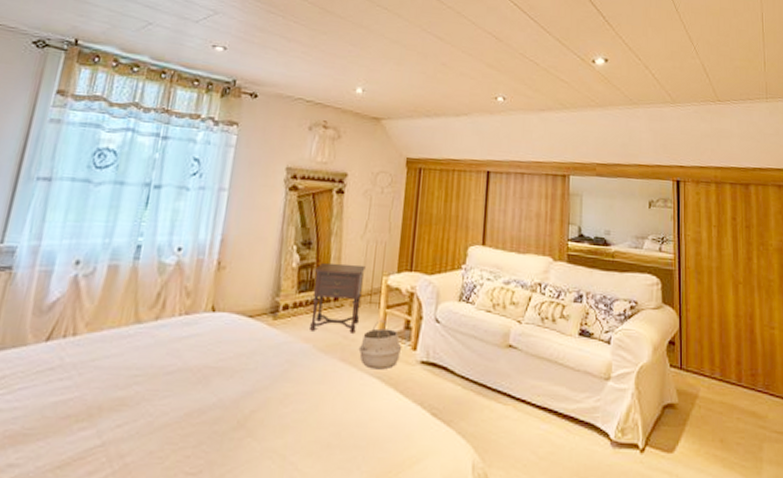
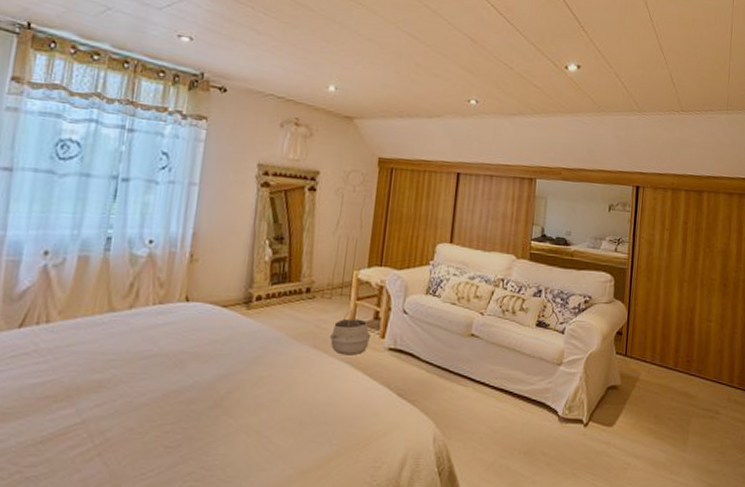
side table: present [310,263,366,333] -> none [283,258,337,323]

